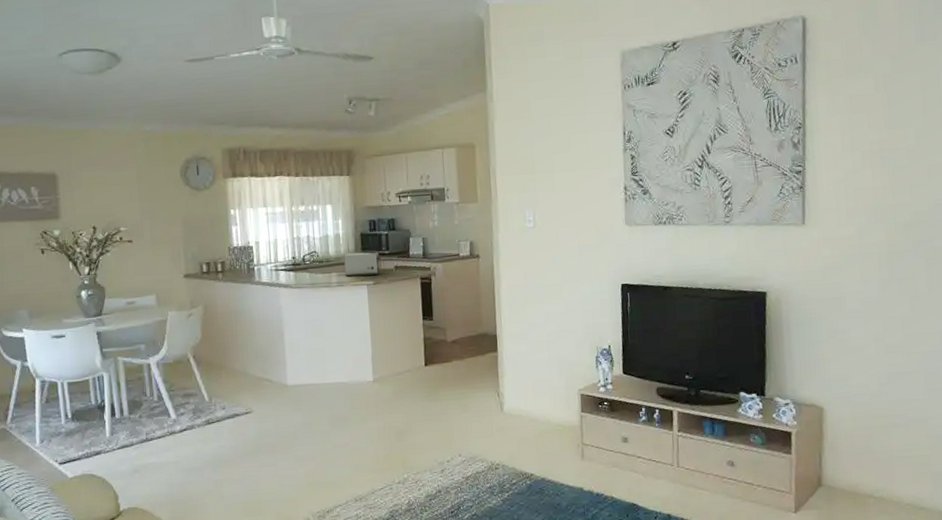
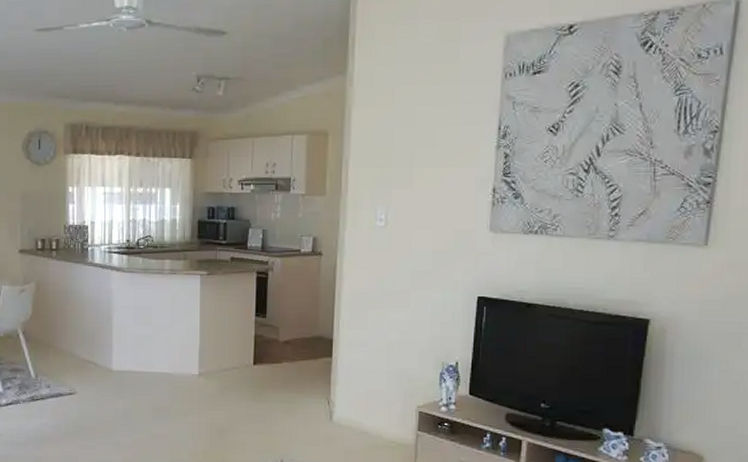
toaster: present [344,251,380,278] -> none [179,240,216,267]

